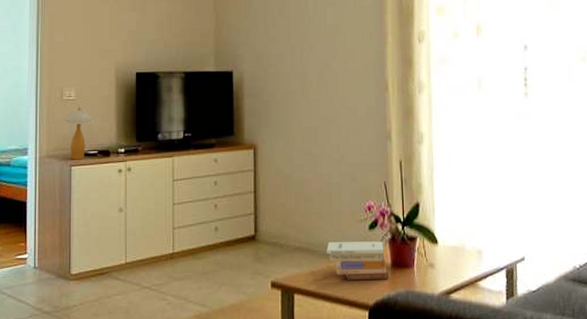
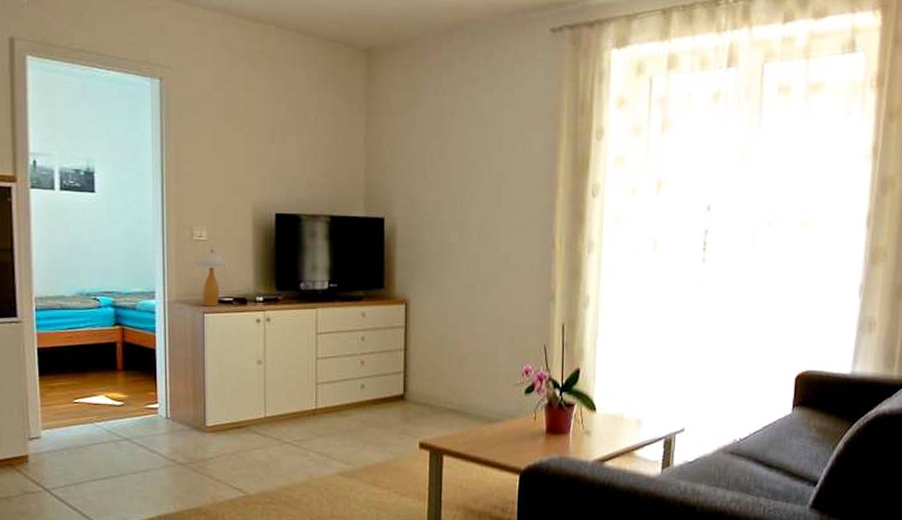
books: present [326,241,389,281] -> none [479,404,543,445]

